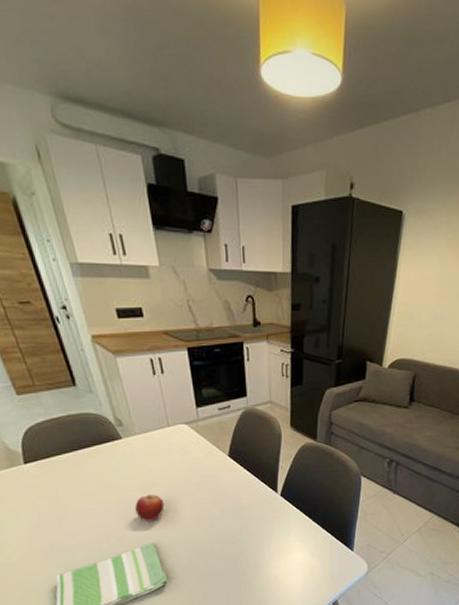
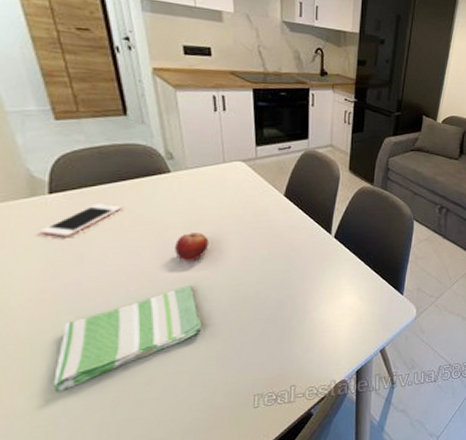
cell phone: none [23,470,86,502] -> present [39,203,122,237]

